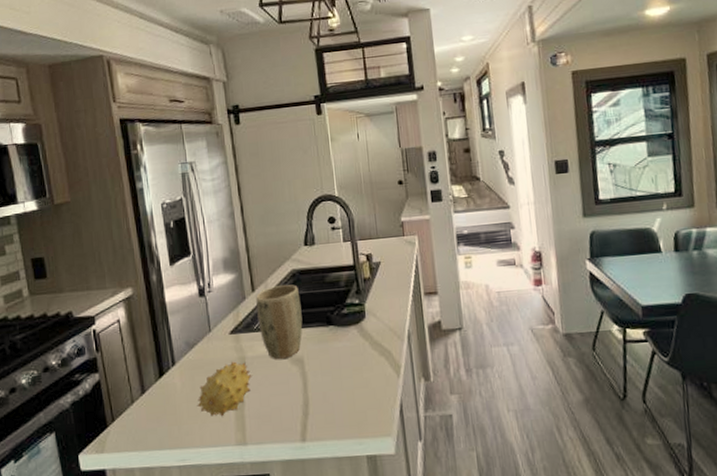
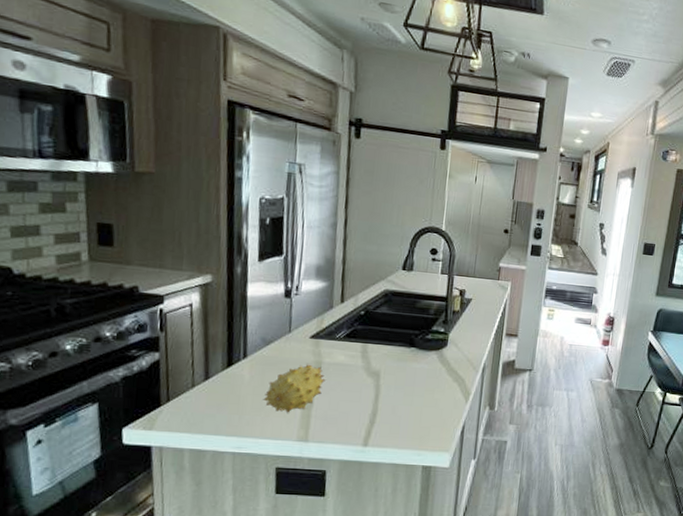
plant pot: present [256,284,303,359] -> none [341,301,388,370]

